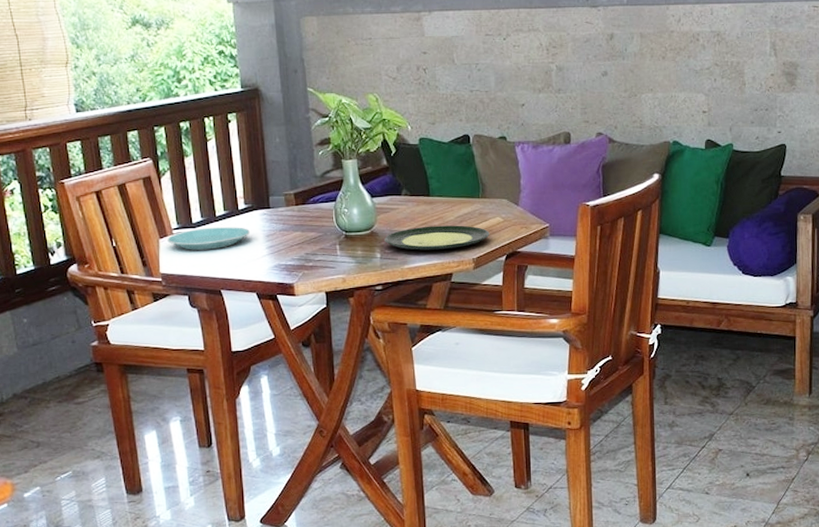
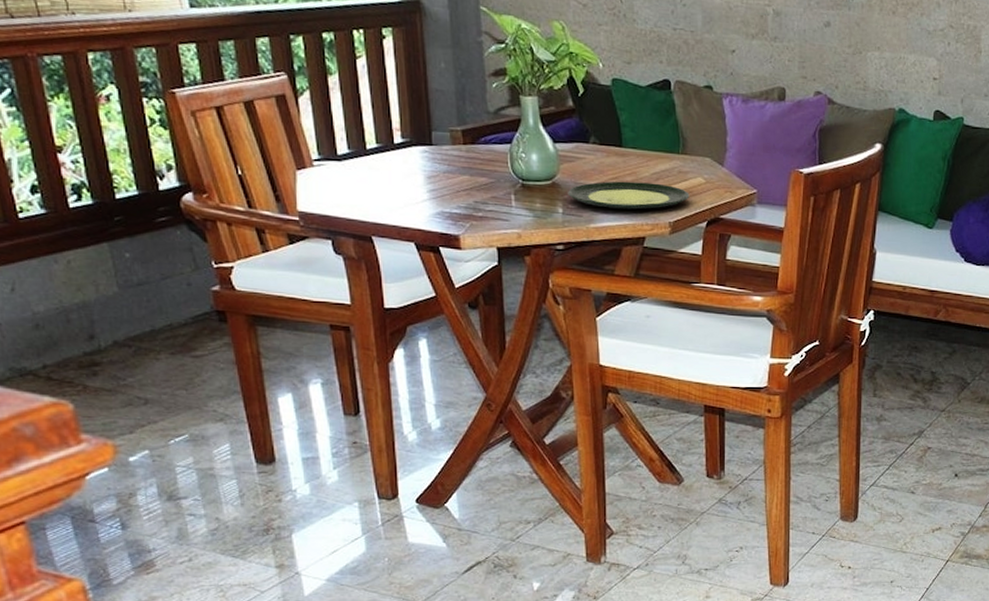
plate: present [167,227,251,250] -> none [306,161,409,188]

